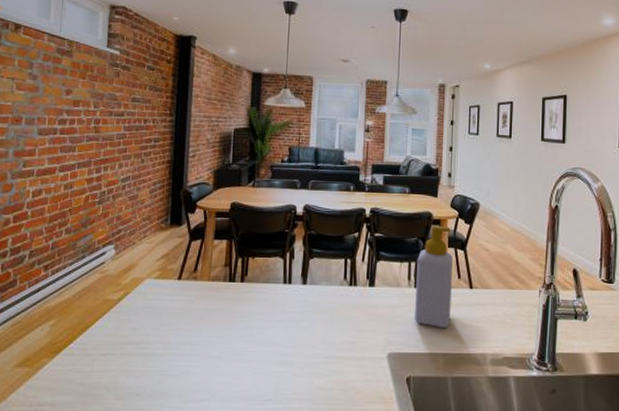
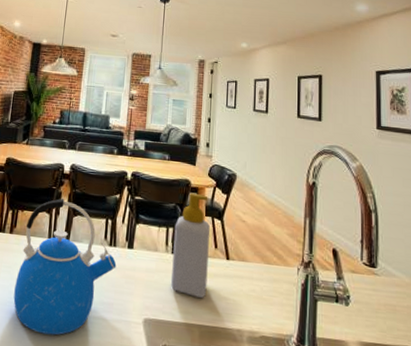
kettle: none [250,242,358,379] -> present [13,198,117,336]

